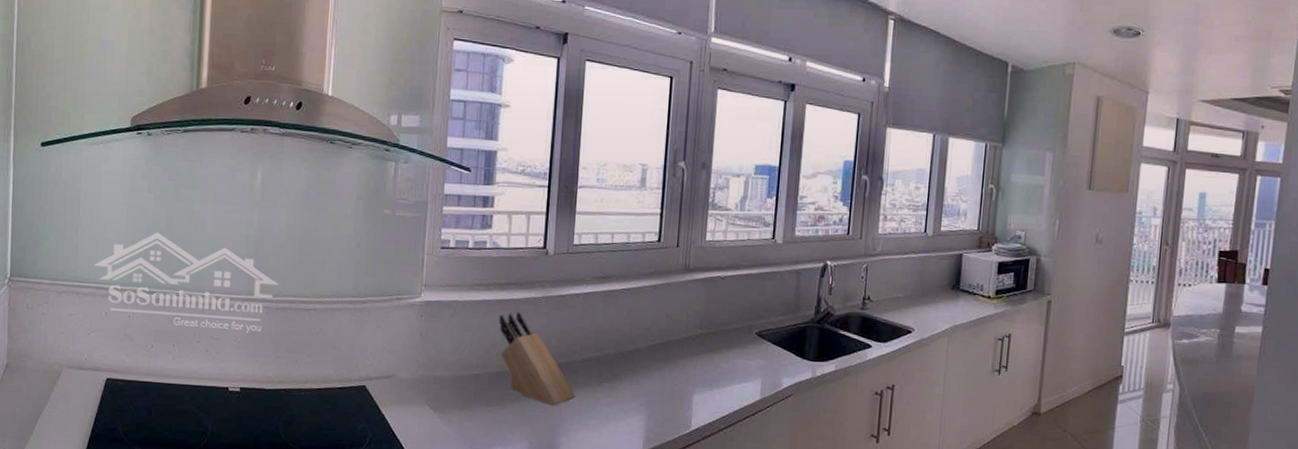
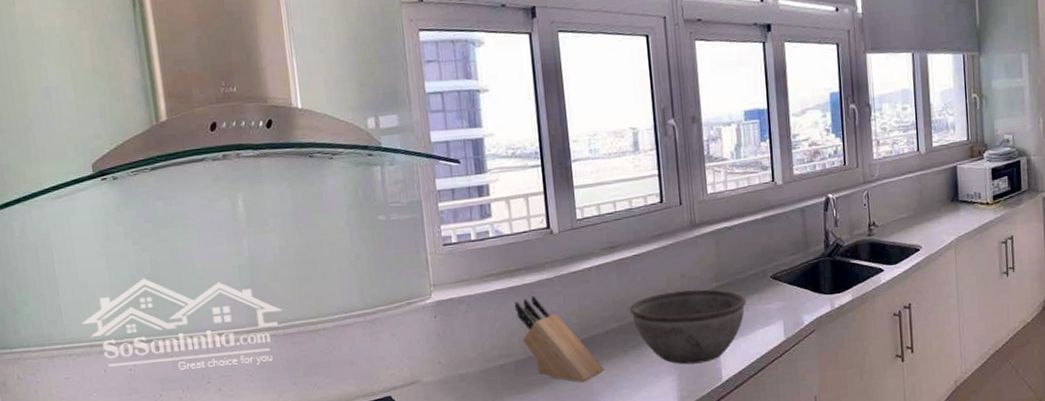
bowl: none [610,331,728,408] -> present [629,289,747,365]

